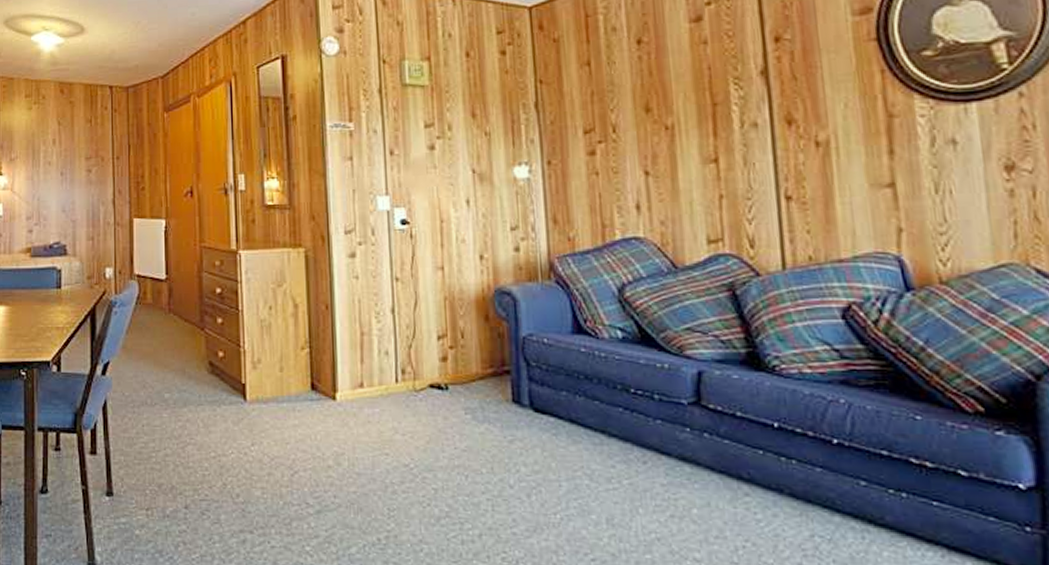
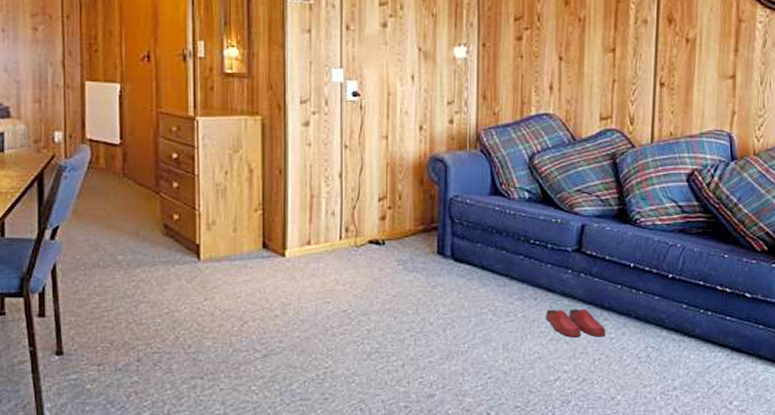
slippers: none [661,477,749,518] -> present [546,308,606,338]

